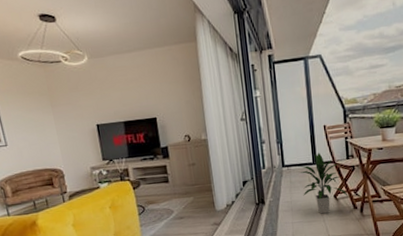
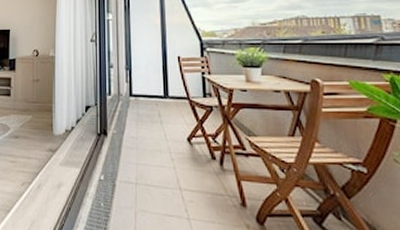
indoor plant: present [300,152,350,214] -> none [148,85,206,159]

